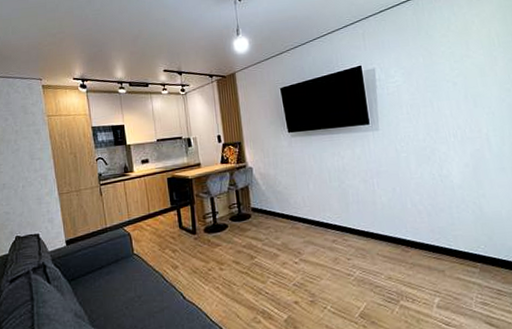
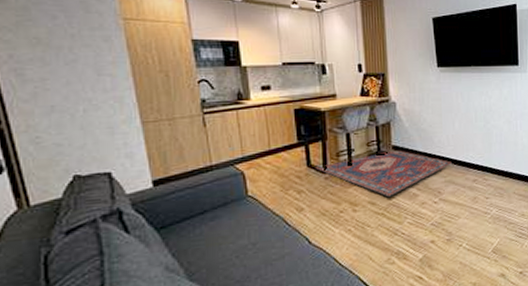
rug: none [186,212,310,257] -> present [315,150,453,198]

